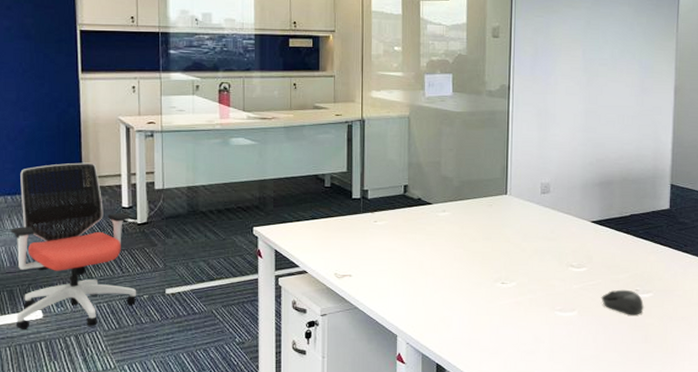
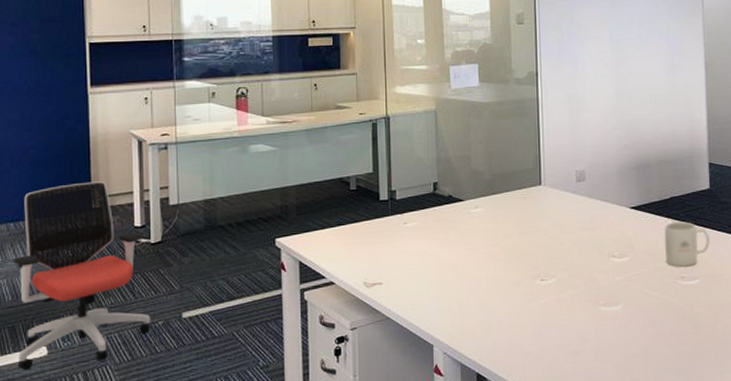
computer mouse: present [601,289,644,315] -> none [646,277,691,305]
mug: none [621,238,666,280] -> present [664,221,710,267]

